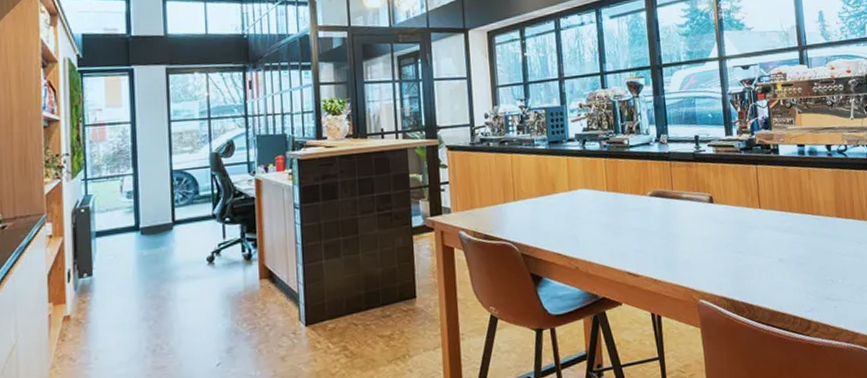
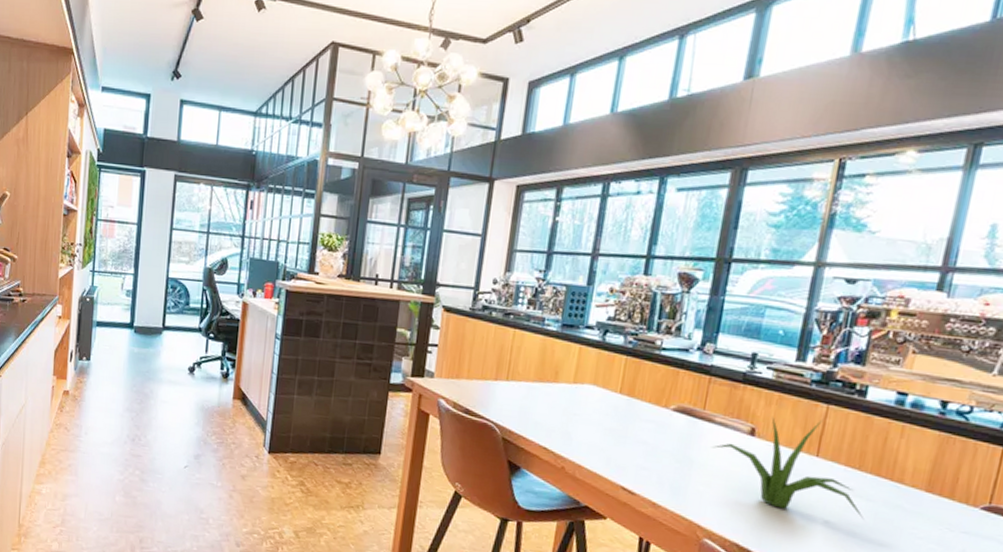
plant: none [686,178,804,258] -> present [712,417,865,520]

